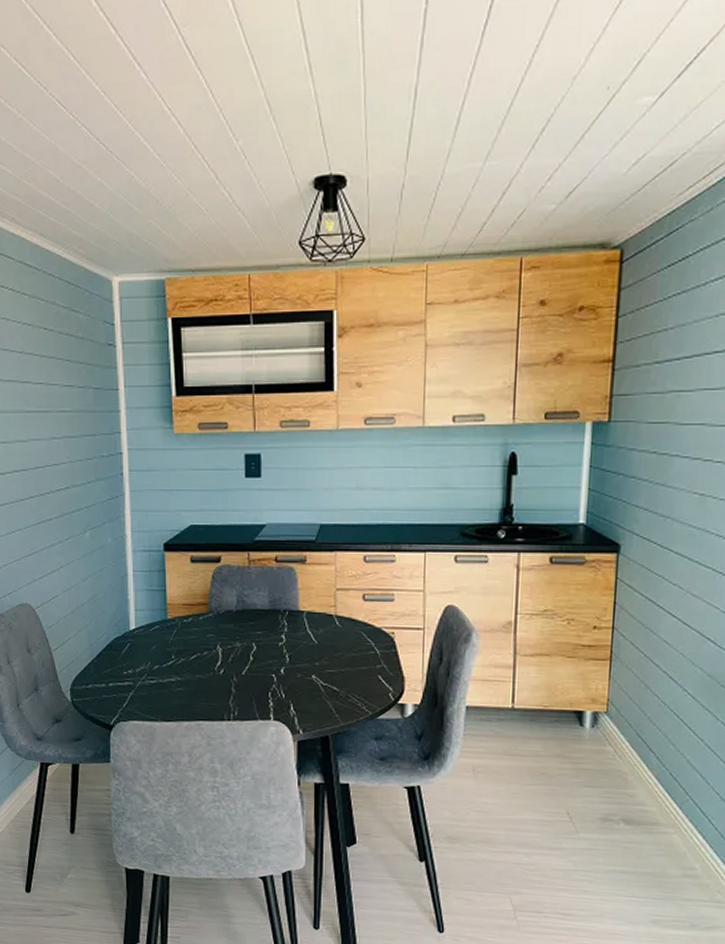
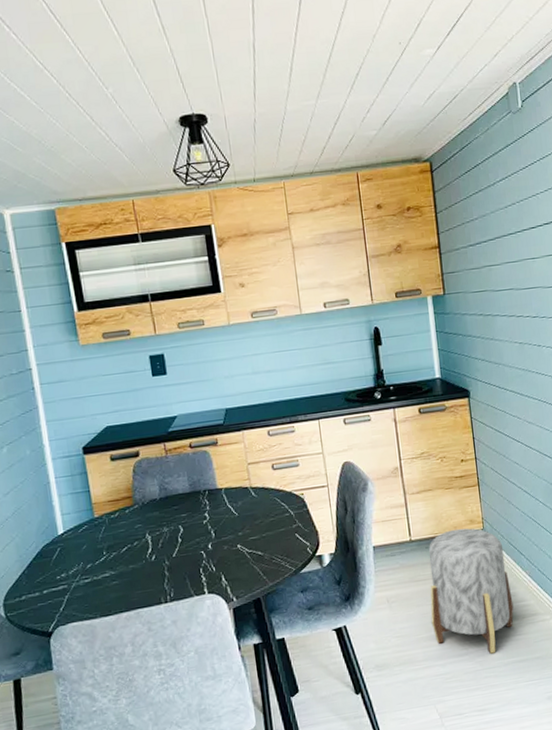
stool: none [521,705,629,856] -> present [428,528,514,654]

